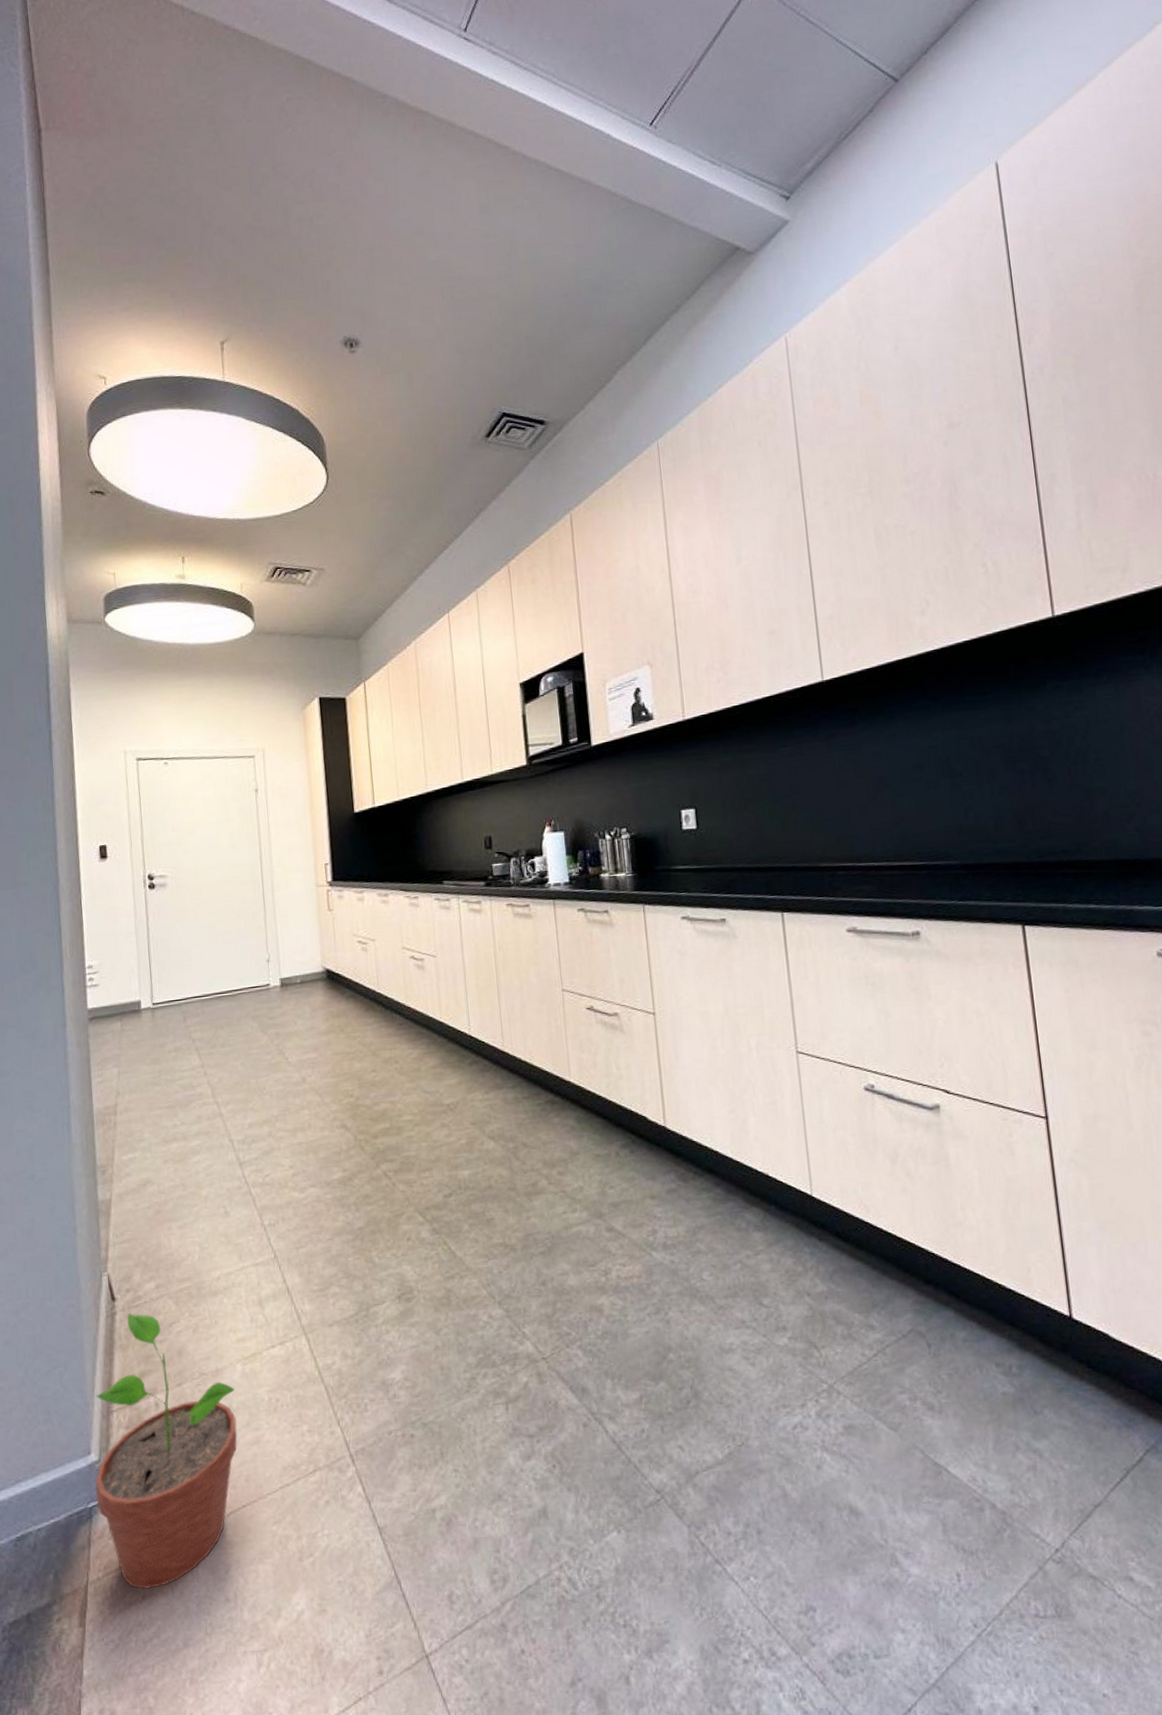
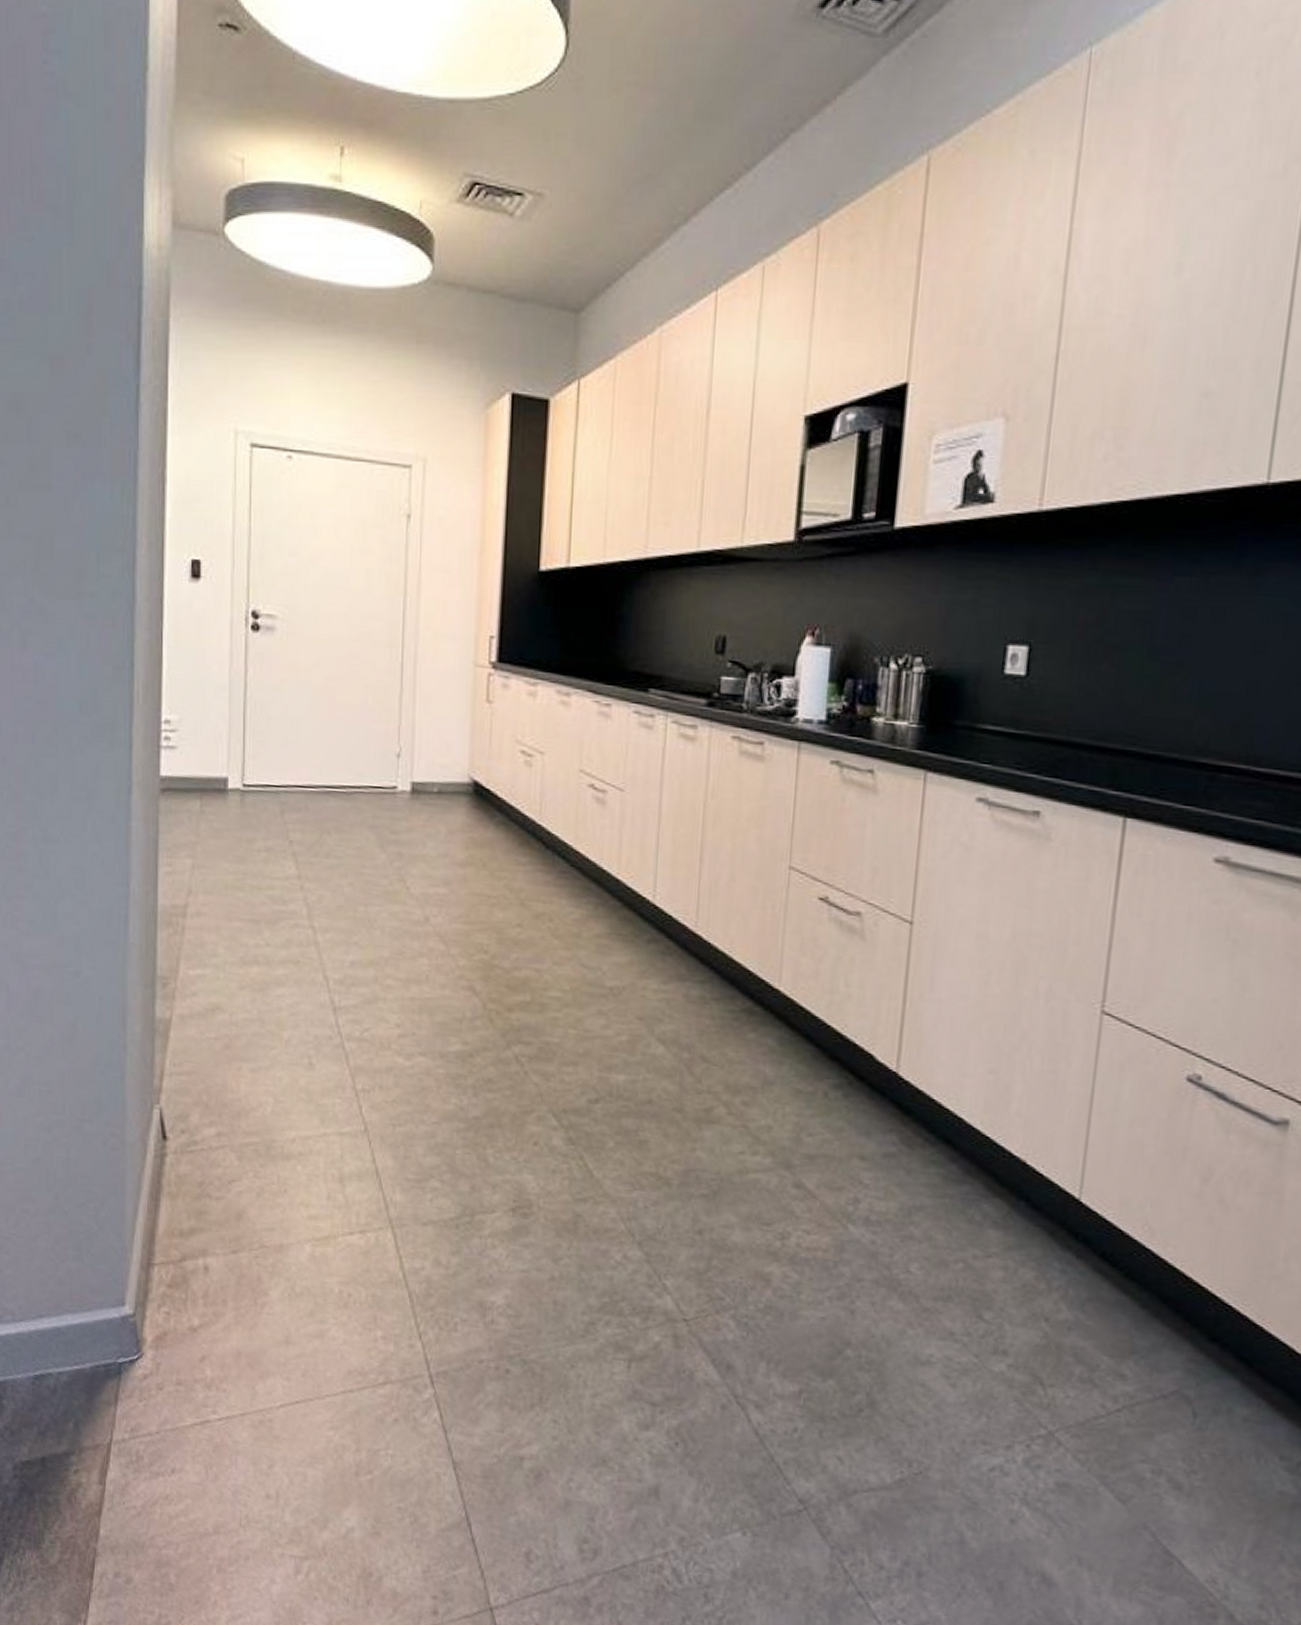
potted plant: present [95,1313,238,1589] -> none [127,1158,300,1465]

